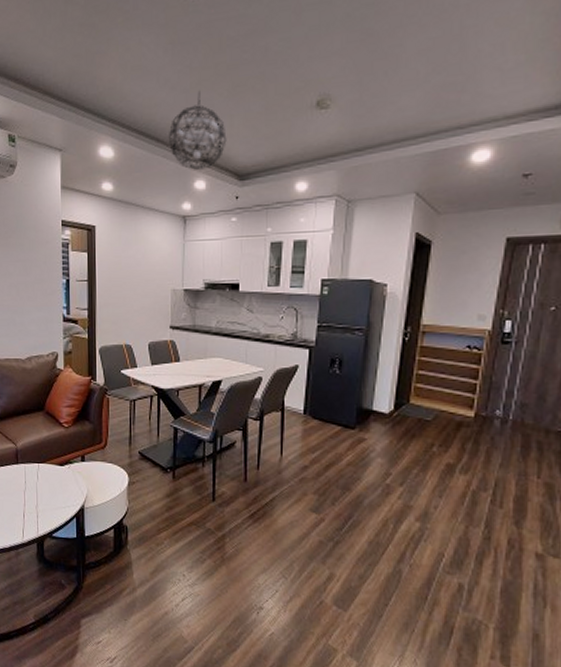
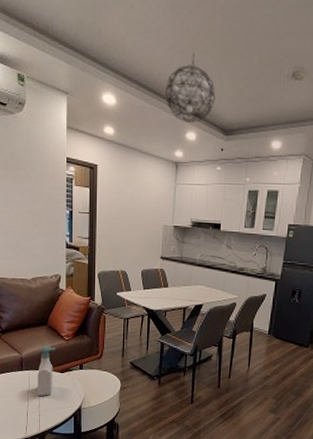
soap bottle: none [34,434,54,494] -> present [37,345,55,397]

